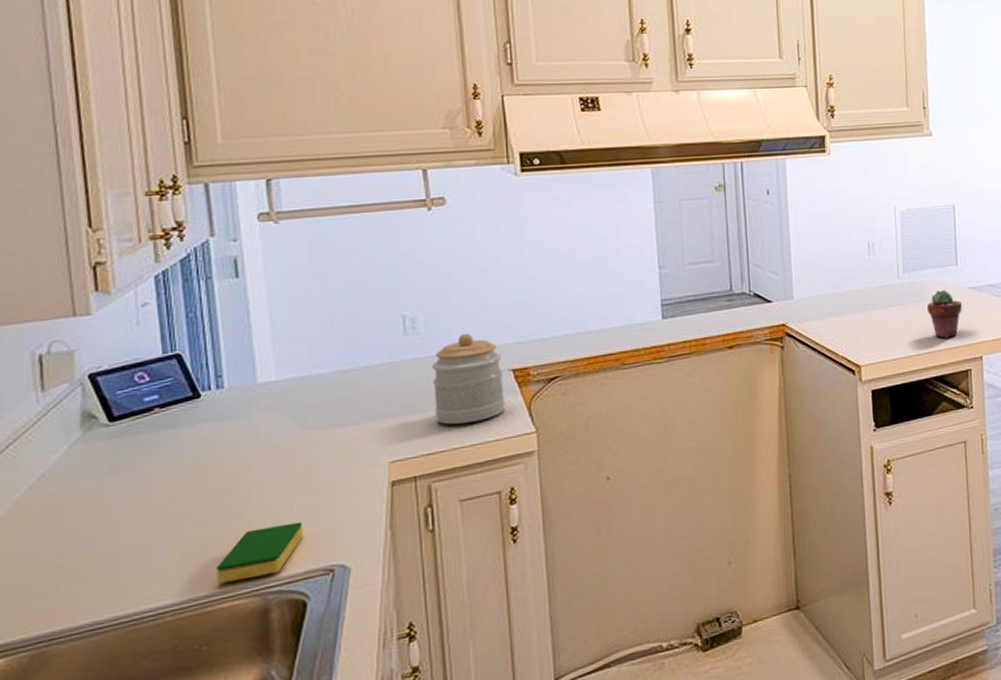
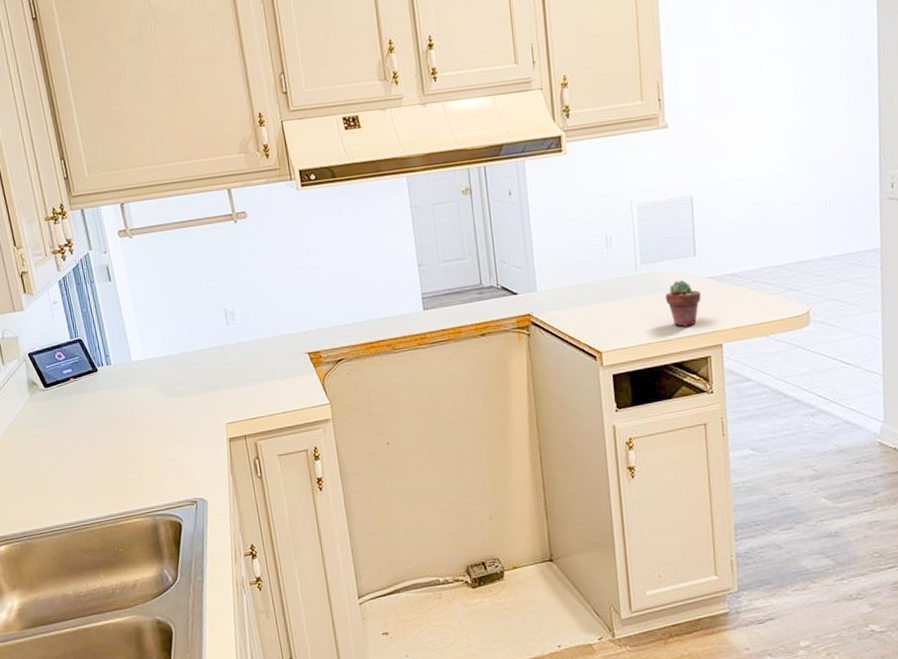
dish sponge: present [215,521,304,584] -> none [121,465,175,506]
jar: present [431,333,505,425] -> none [248,323,305,396]

